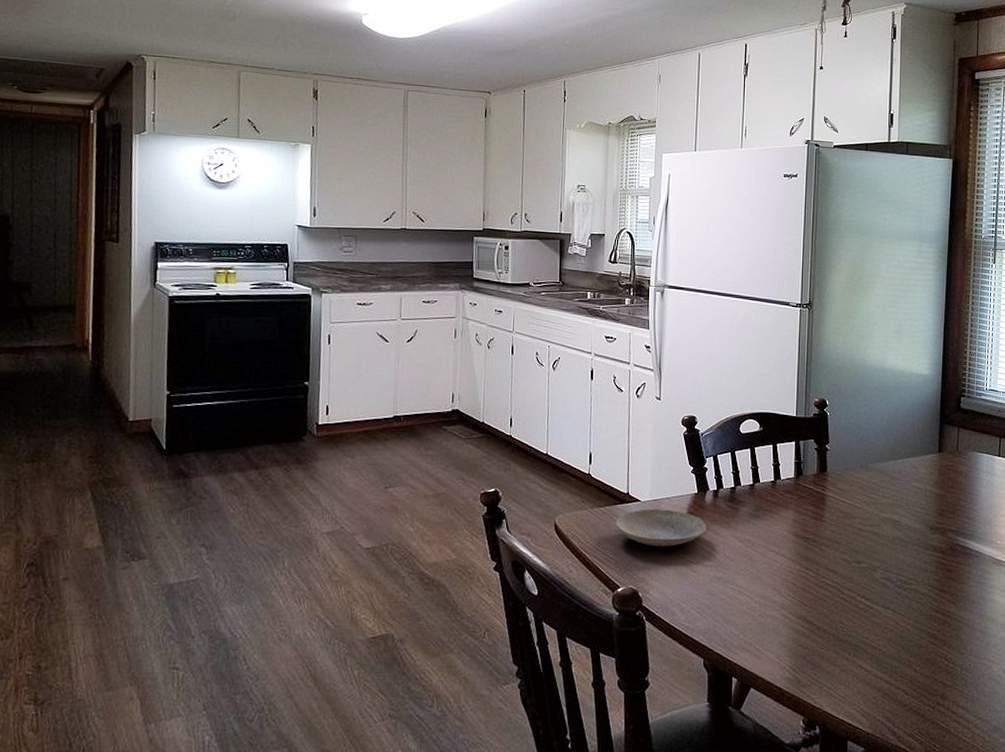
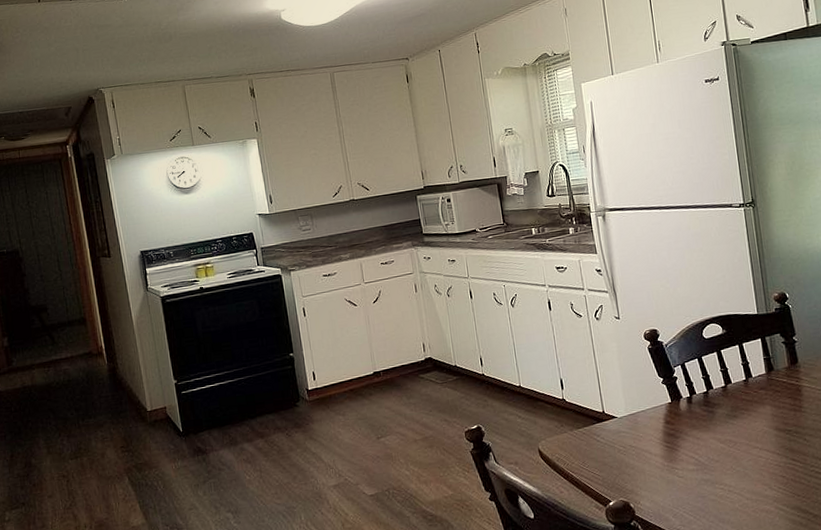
plate: present [614,509,707,547] -> none [595,421,686,459]

